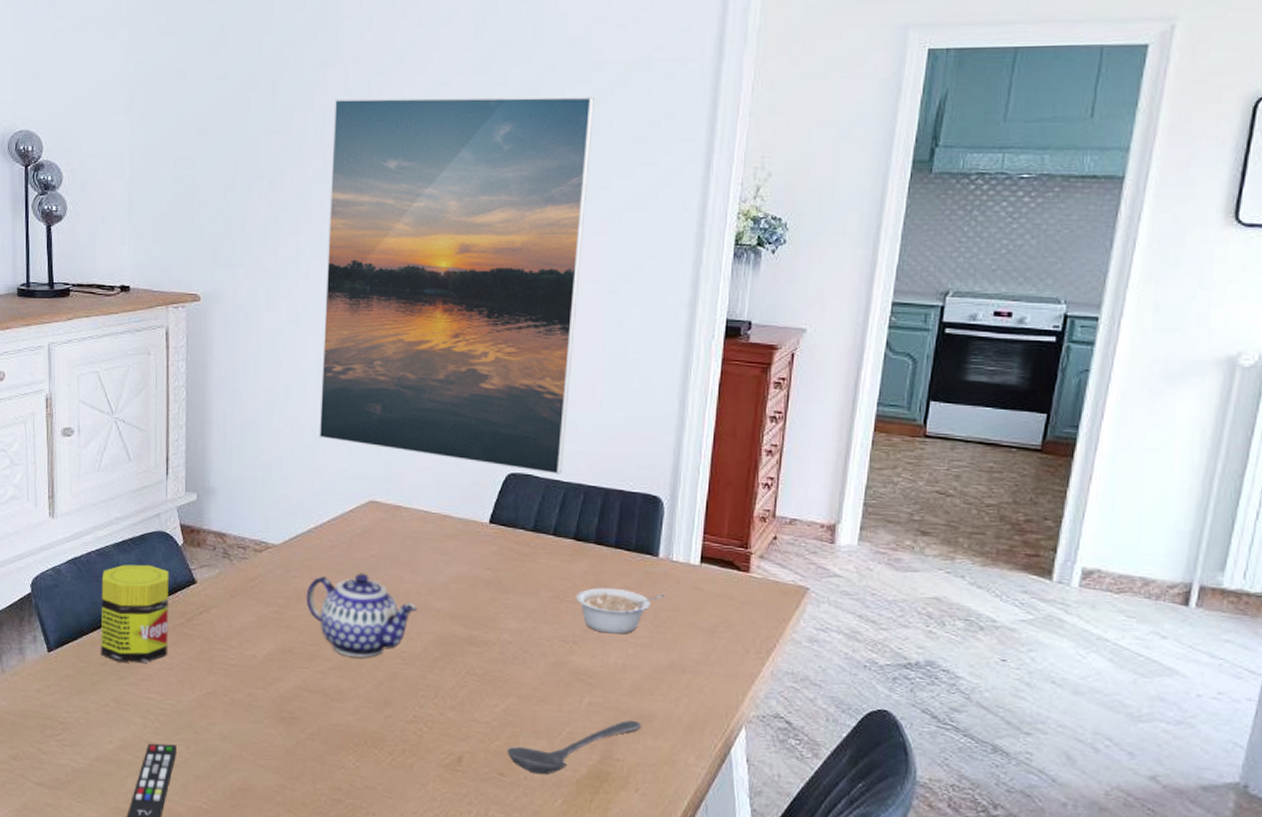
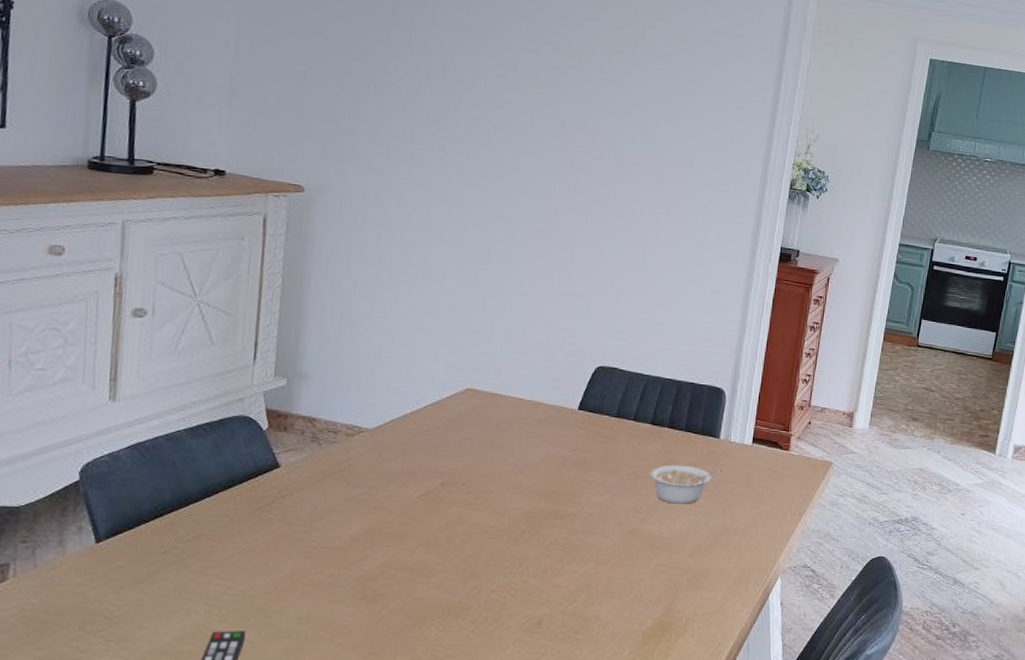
jar: present [101,564,169,663] -> none [162,449,250,550]
teapot: present [306,573,418,658] -> none [397,455,508,534]
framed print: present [319,97,594,474] -> none [420,22,686,368]
stirrer: present [507,720,642,775] -> none [583,577,700,630]

